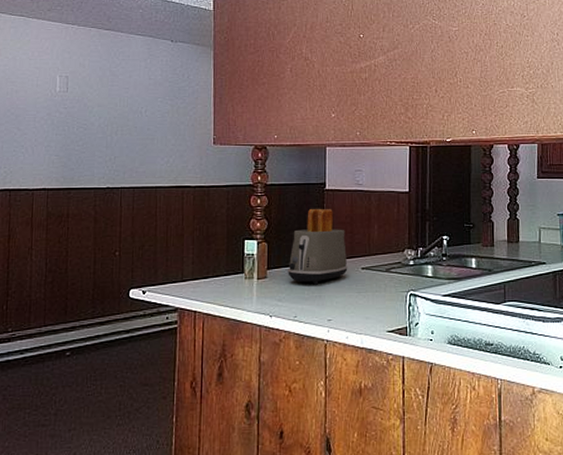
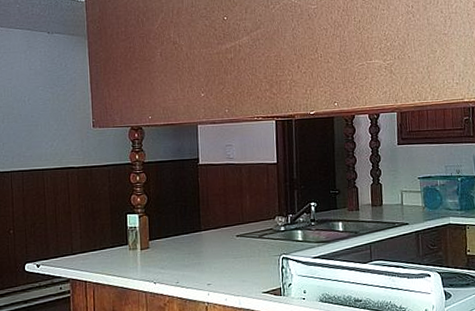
toaster: present [288,209,348,285] -> none [168,182,224,253]

